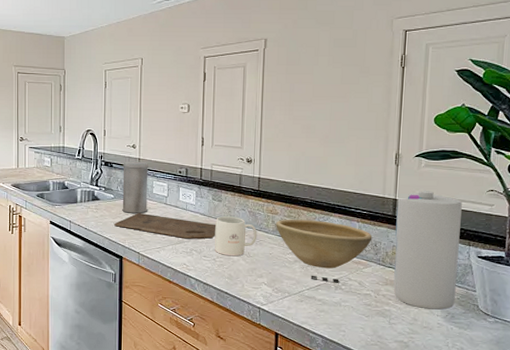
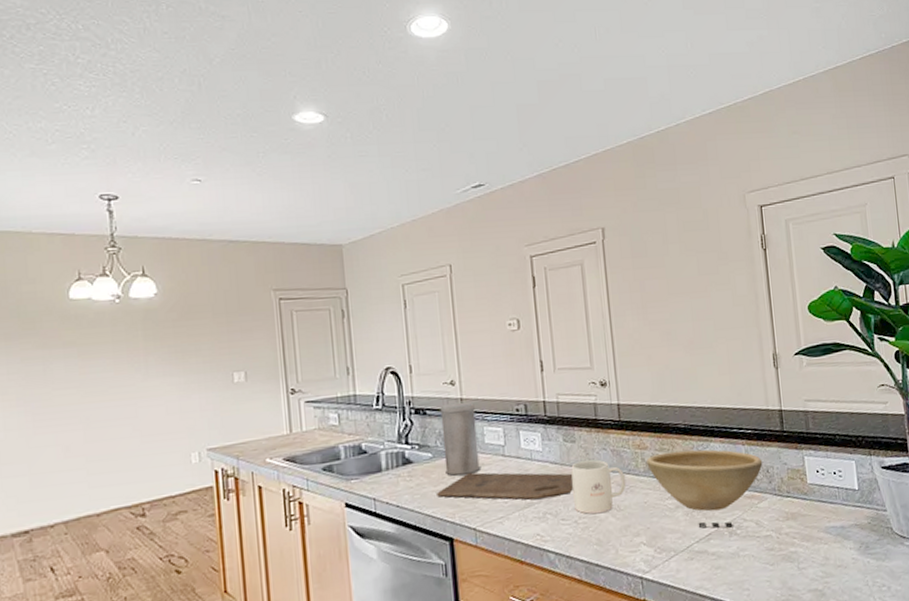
paper towel holder: present [393,191,462,310] -> none [783,394,867,543]

